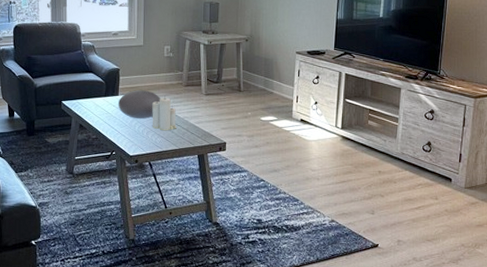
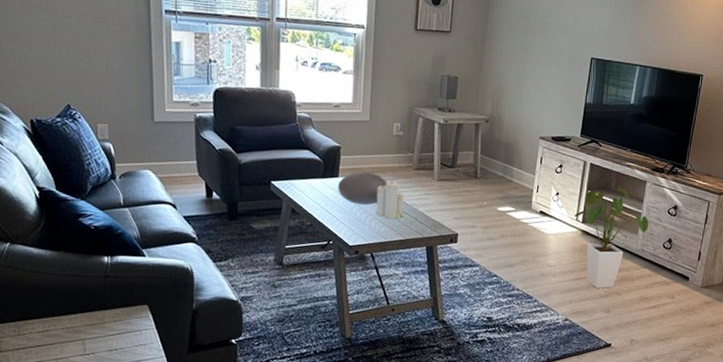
house plant: none [333,92,406,191] -> present [574,185,648,289]

